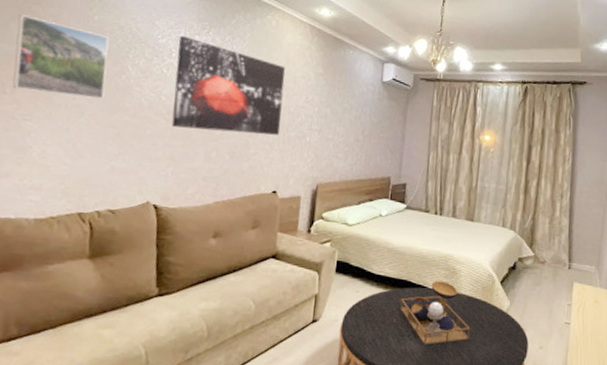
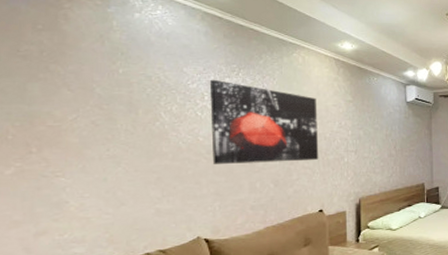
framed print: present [12,15,109,99] -> none [35,75,139,148]

